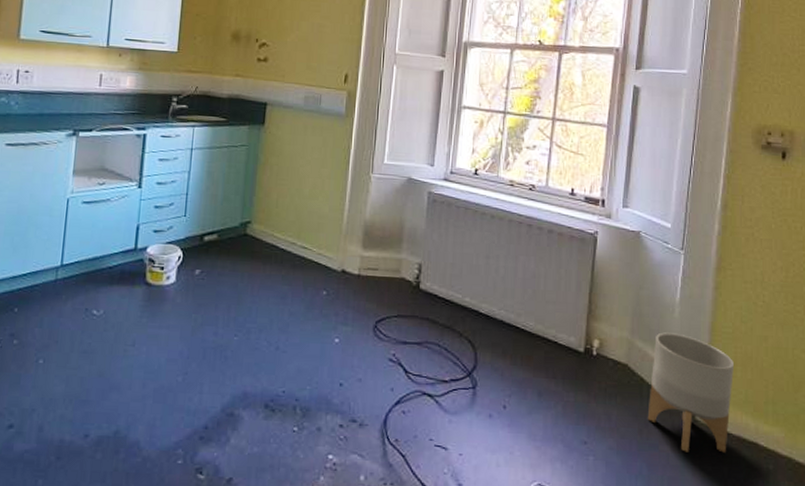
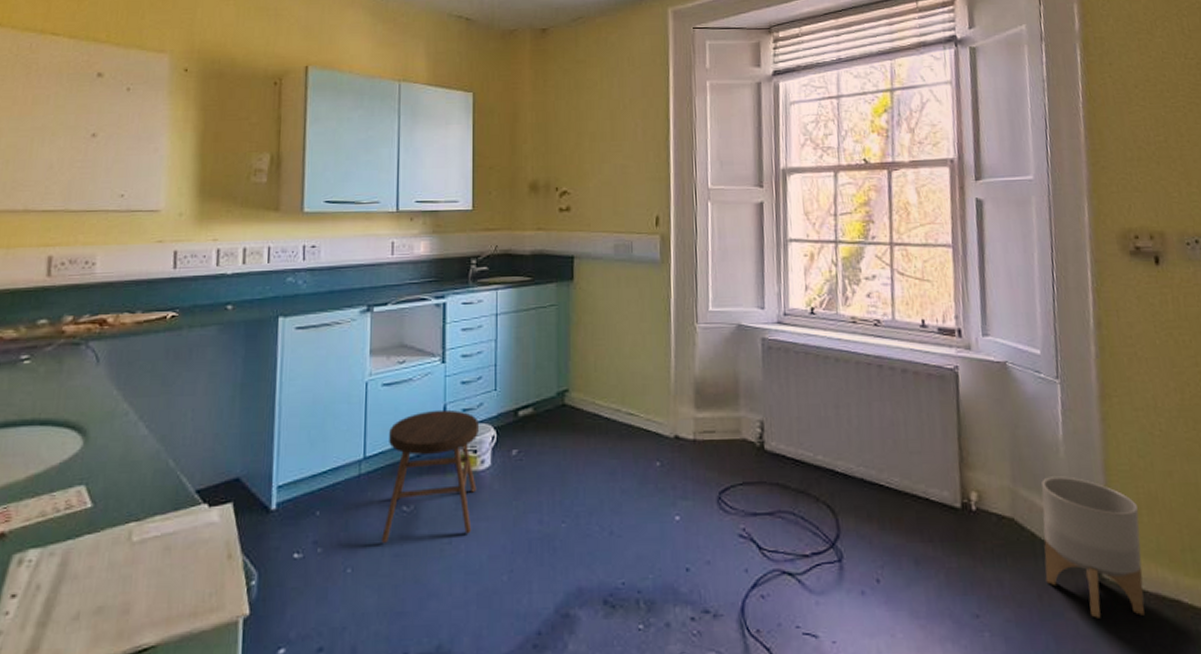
stool: none [72,229,168,340] -> present [382,409,480,543]

